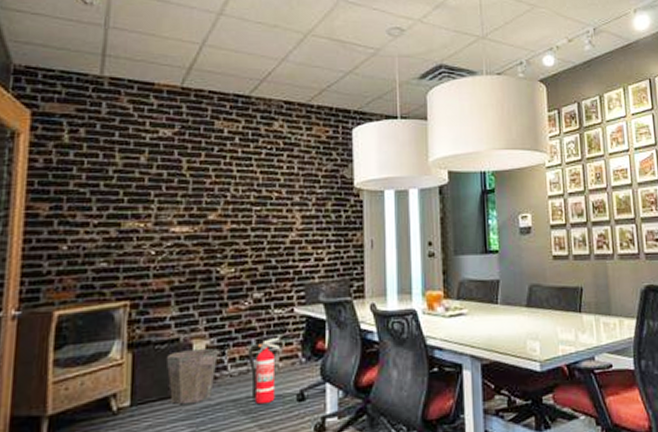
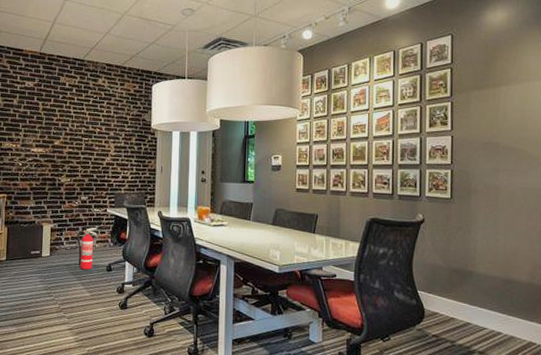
waste bin: present [166,348,218,404] -> none [27,229,58,263]

